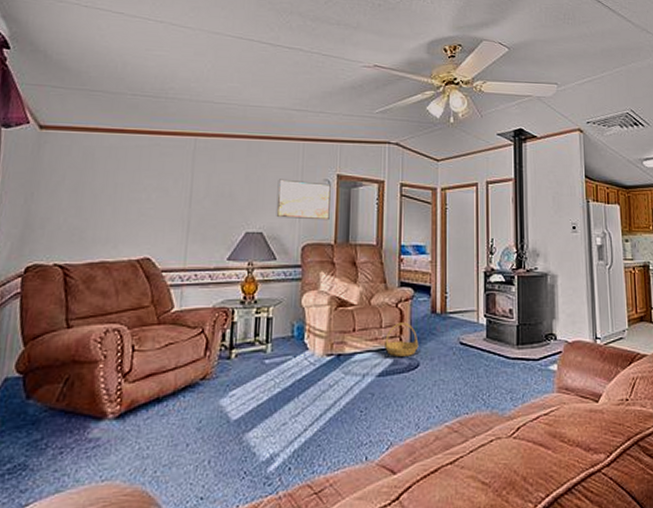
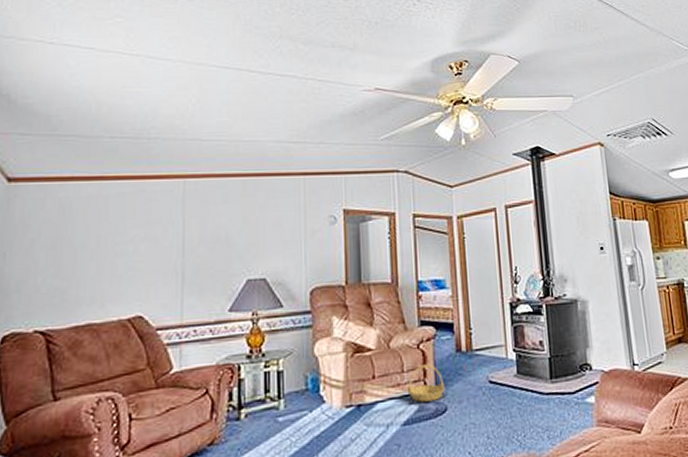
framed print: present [276,179,331,221] -> none [279,218,338,261]

